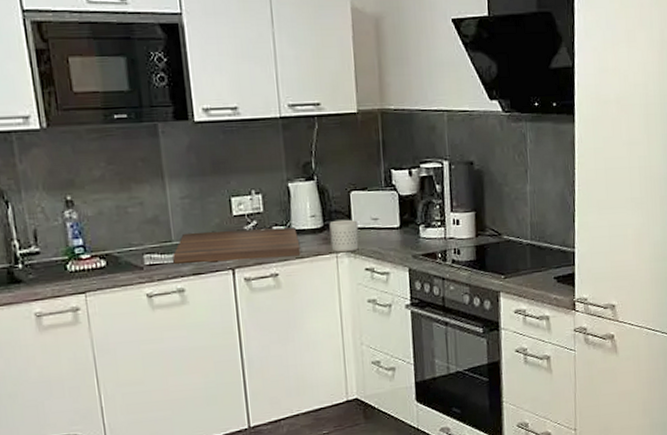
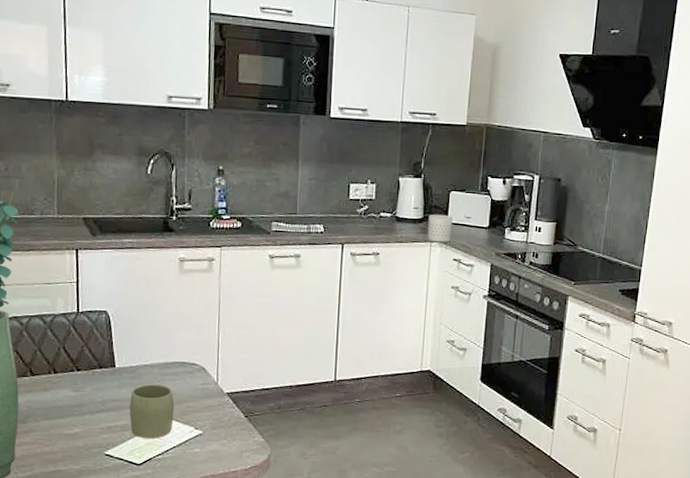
cutting board: present [172,227,301,265] -> none [295,208,401,240]

